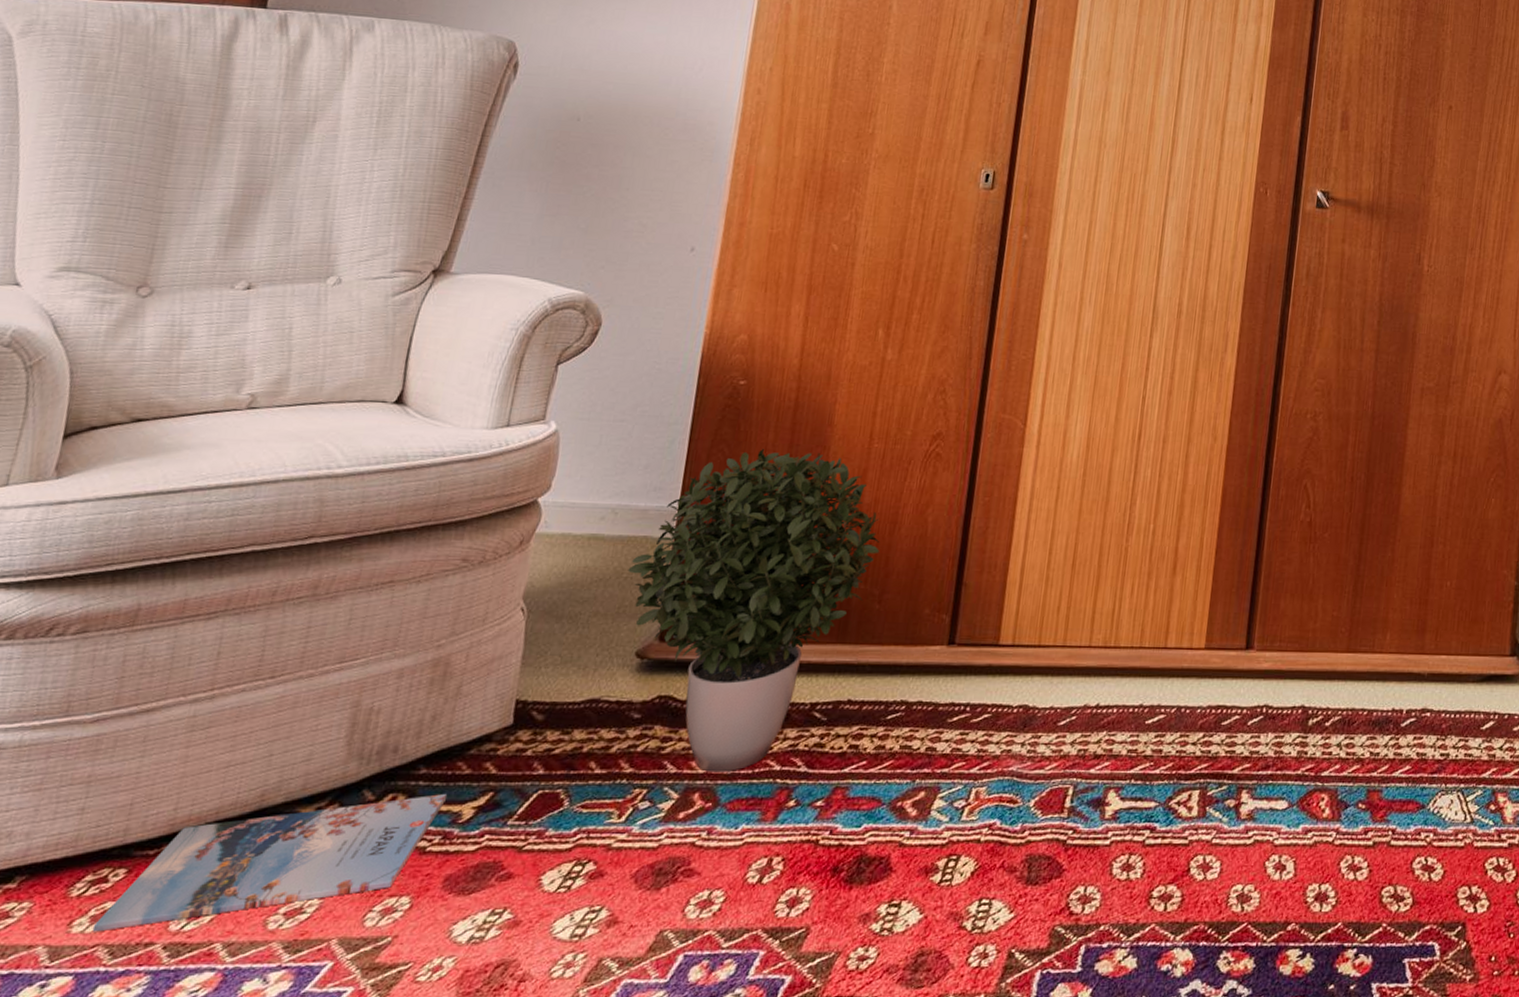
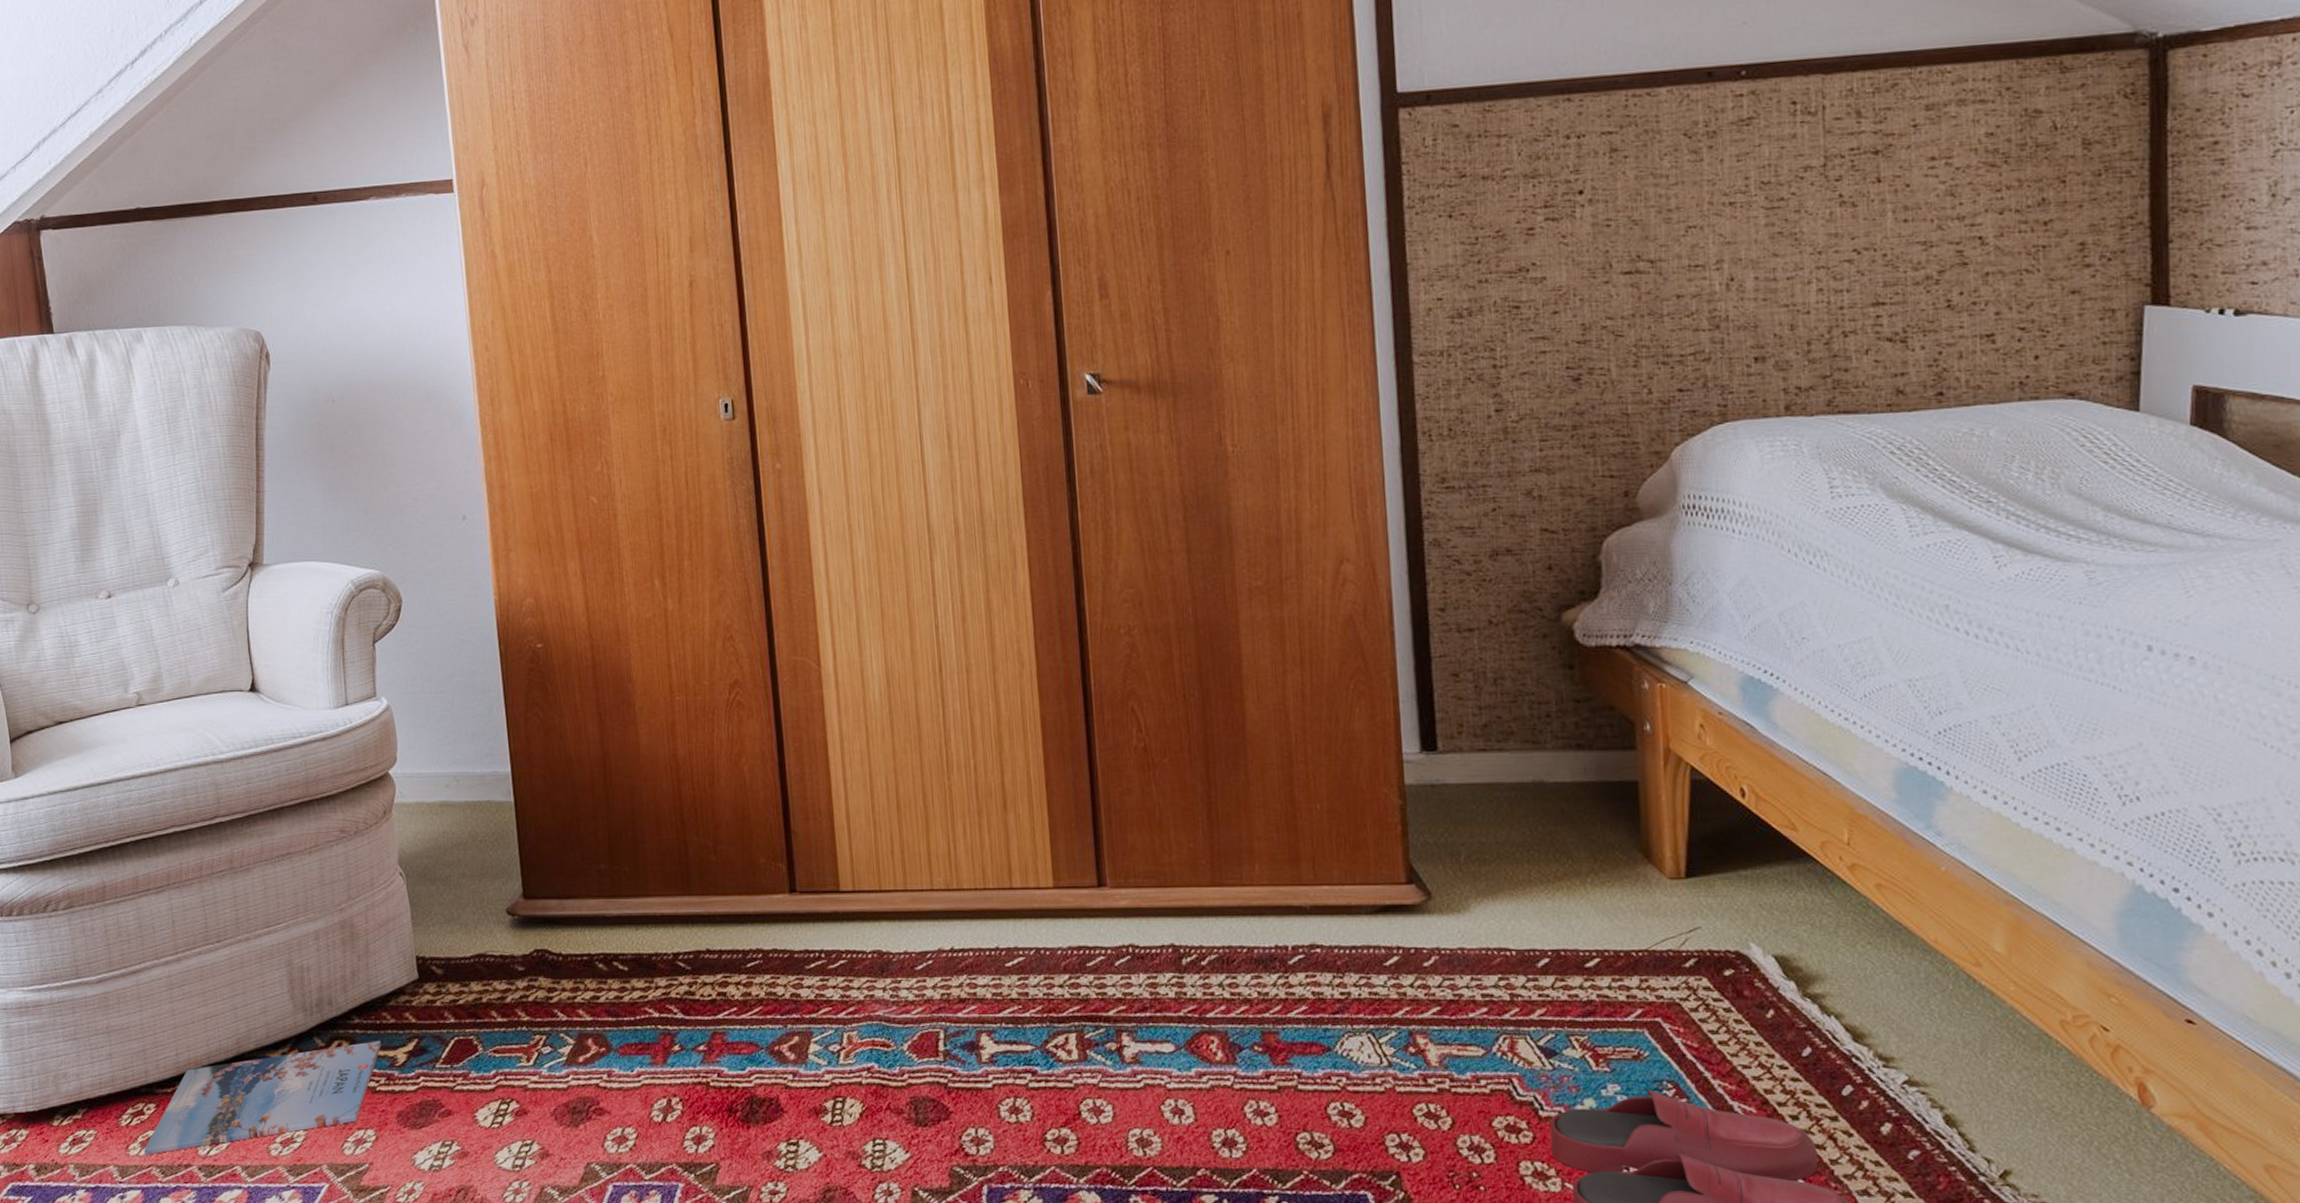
potted plant: present [628,449,880,772] -> none [481,710,704,1020]

